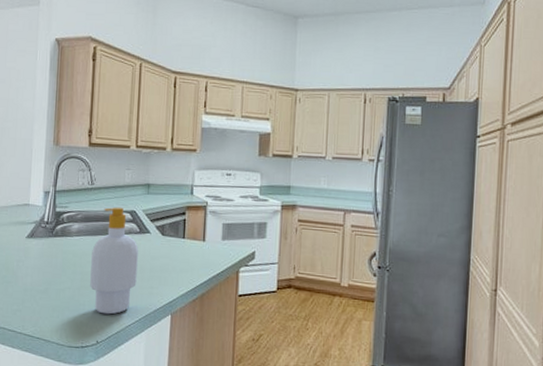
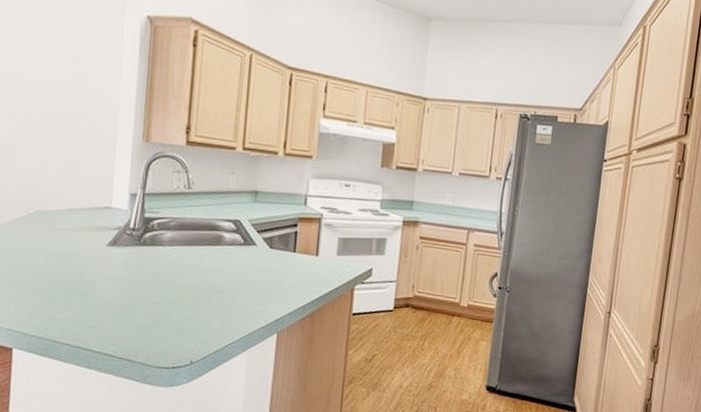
soap bottle: present [90,207,138,315] -> none [184,215,242,333]

